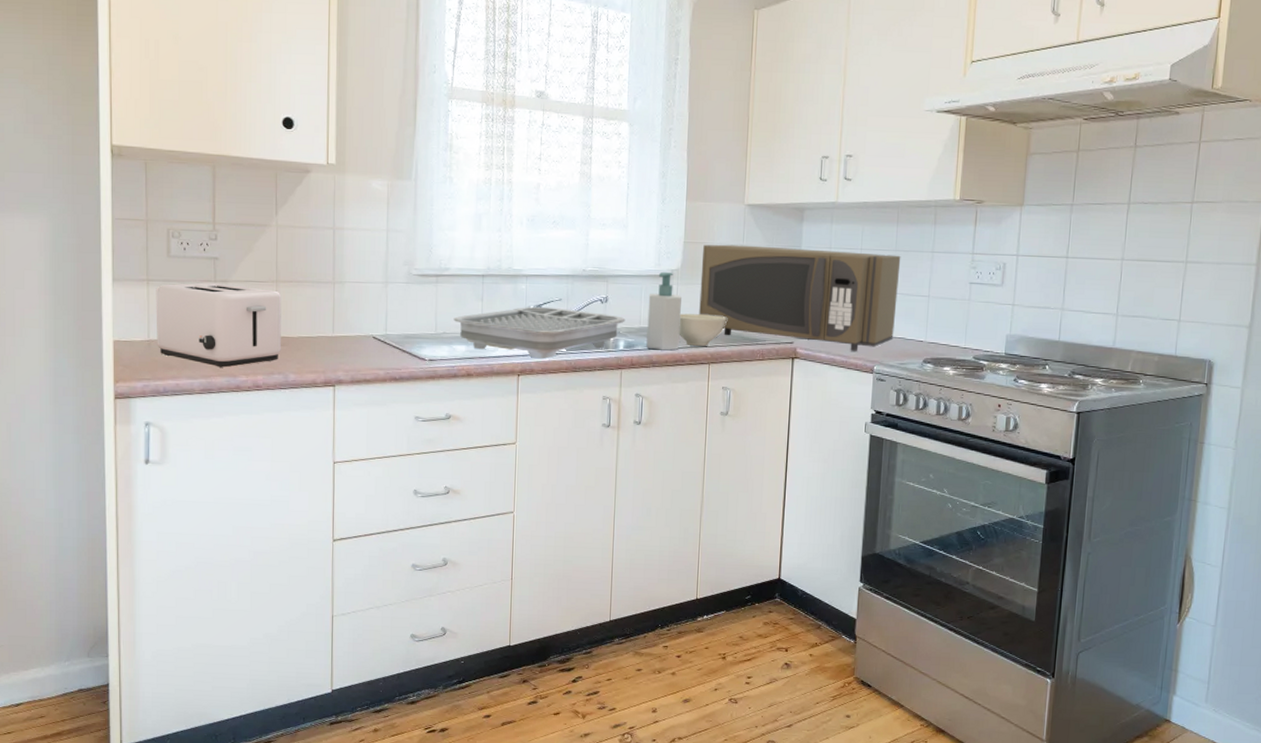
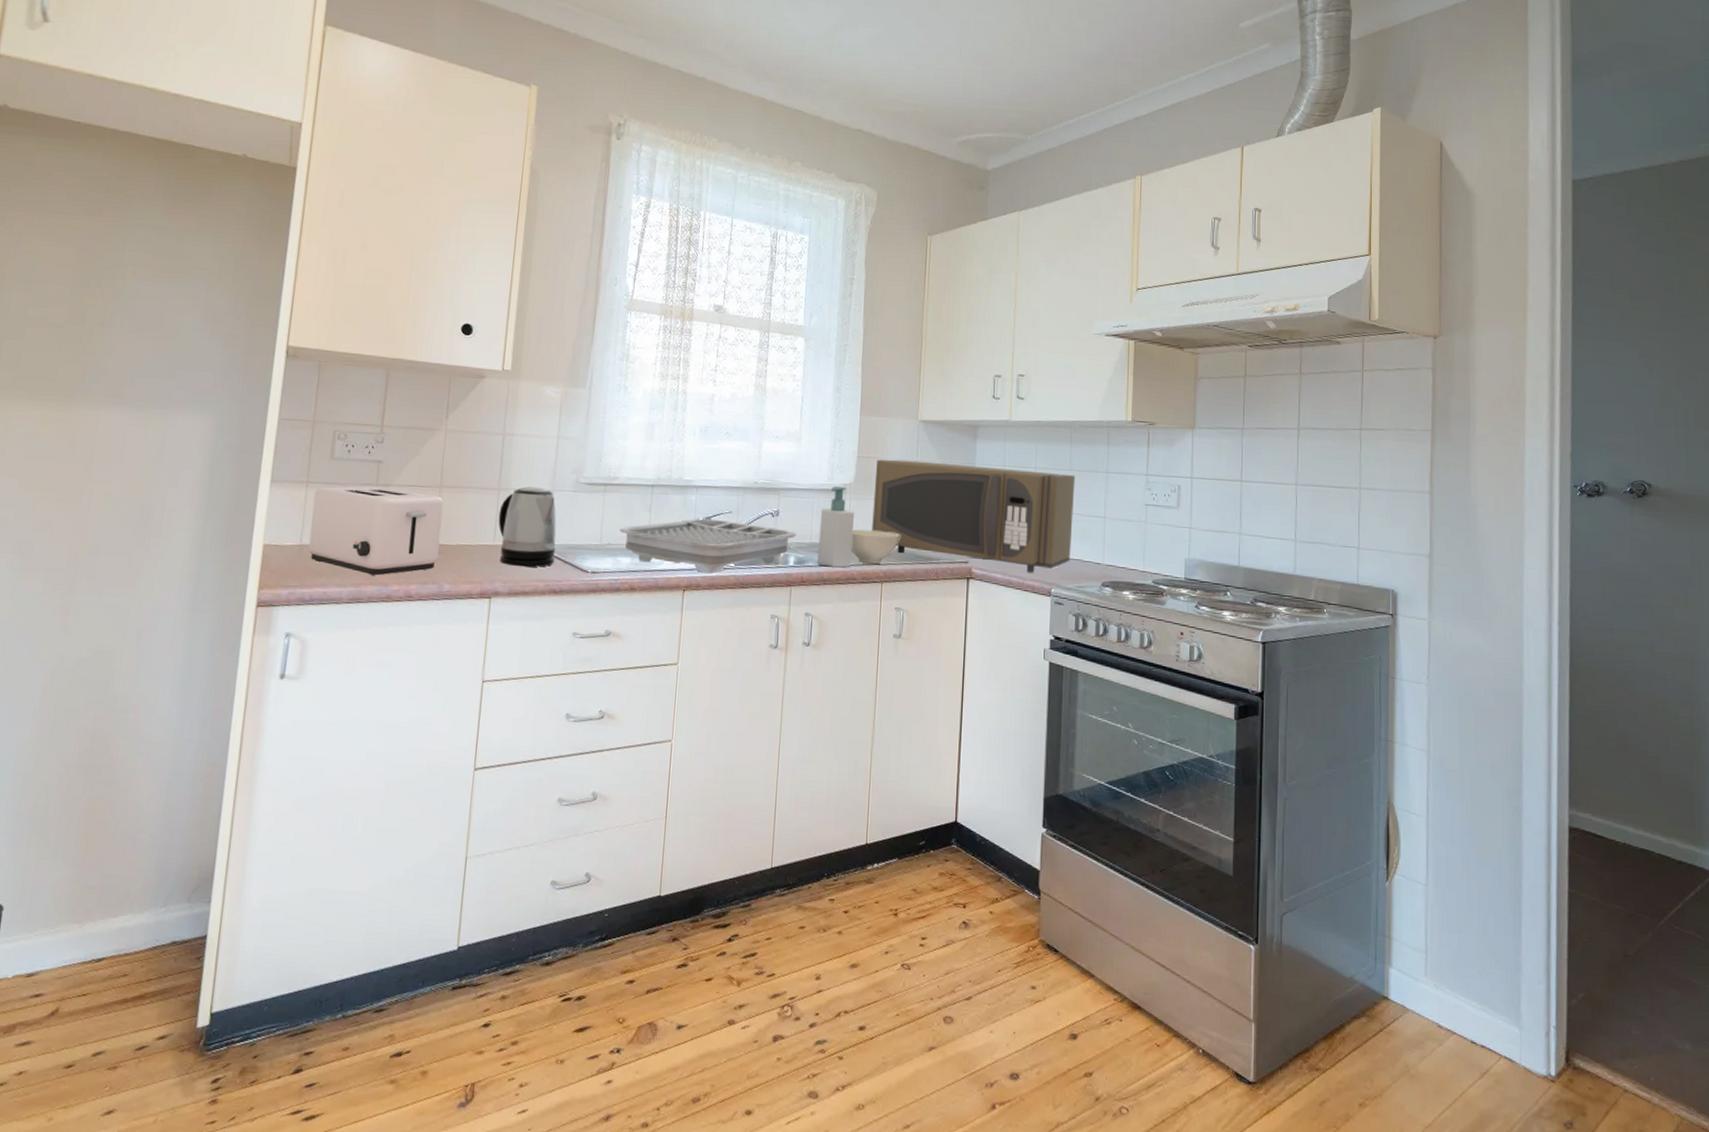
kettle: none [335,279,393,357] -> present [498,486,557,568]

